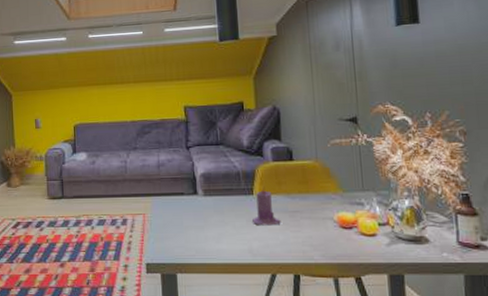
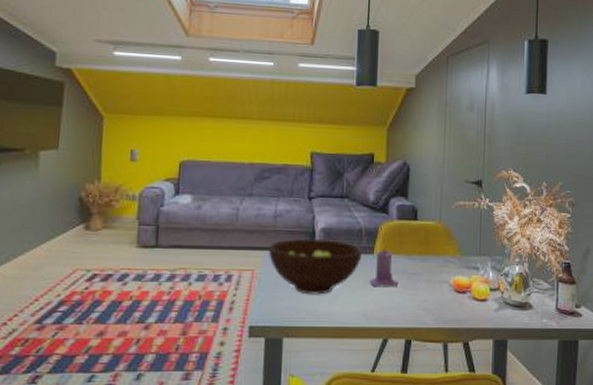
fruit bowl: none [155,184,242,235] -> present [268,239,362,295]

